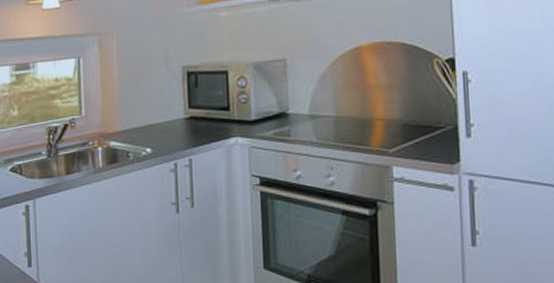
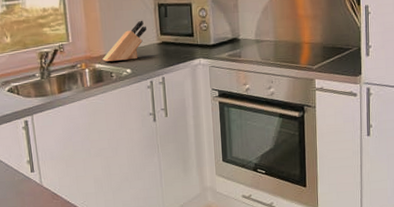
knife block: none [118,91,172,139] -> present [102,20,146,62]

